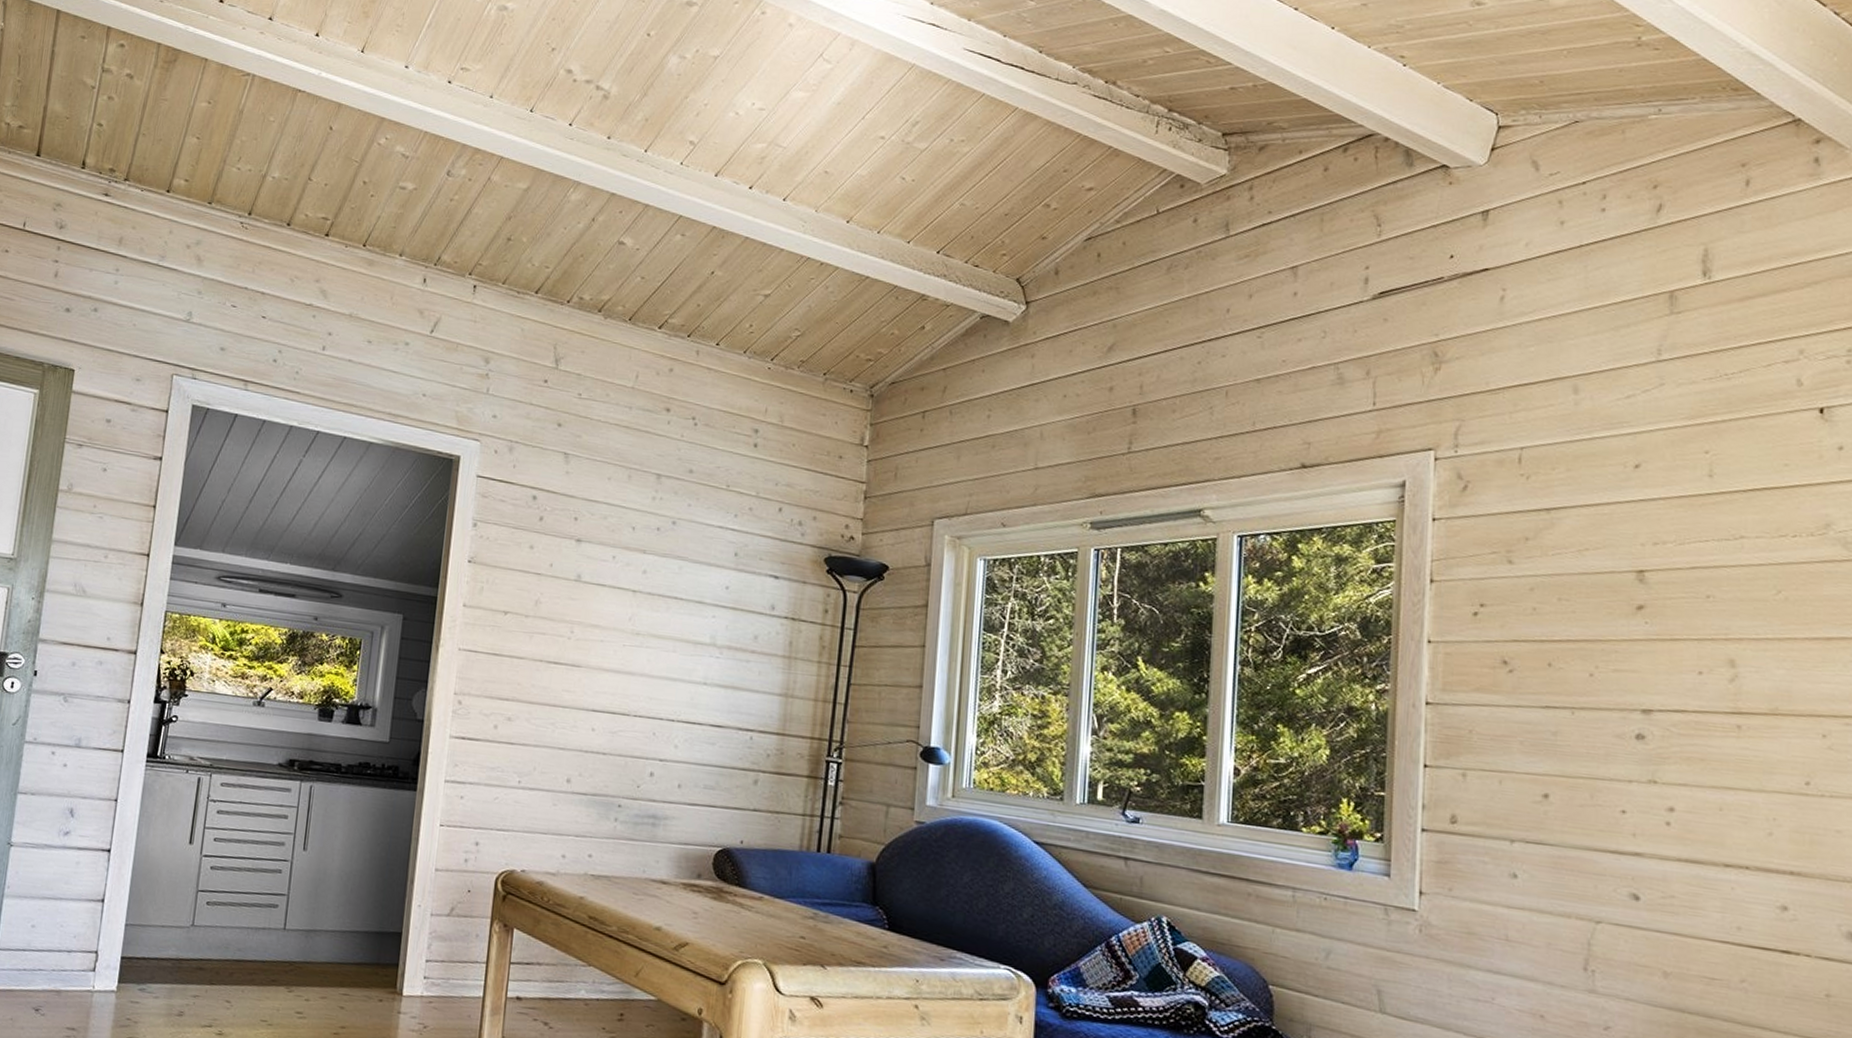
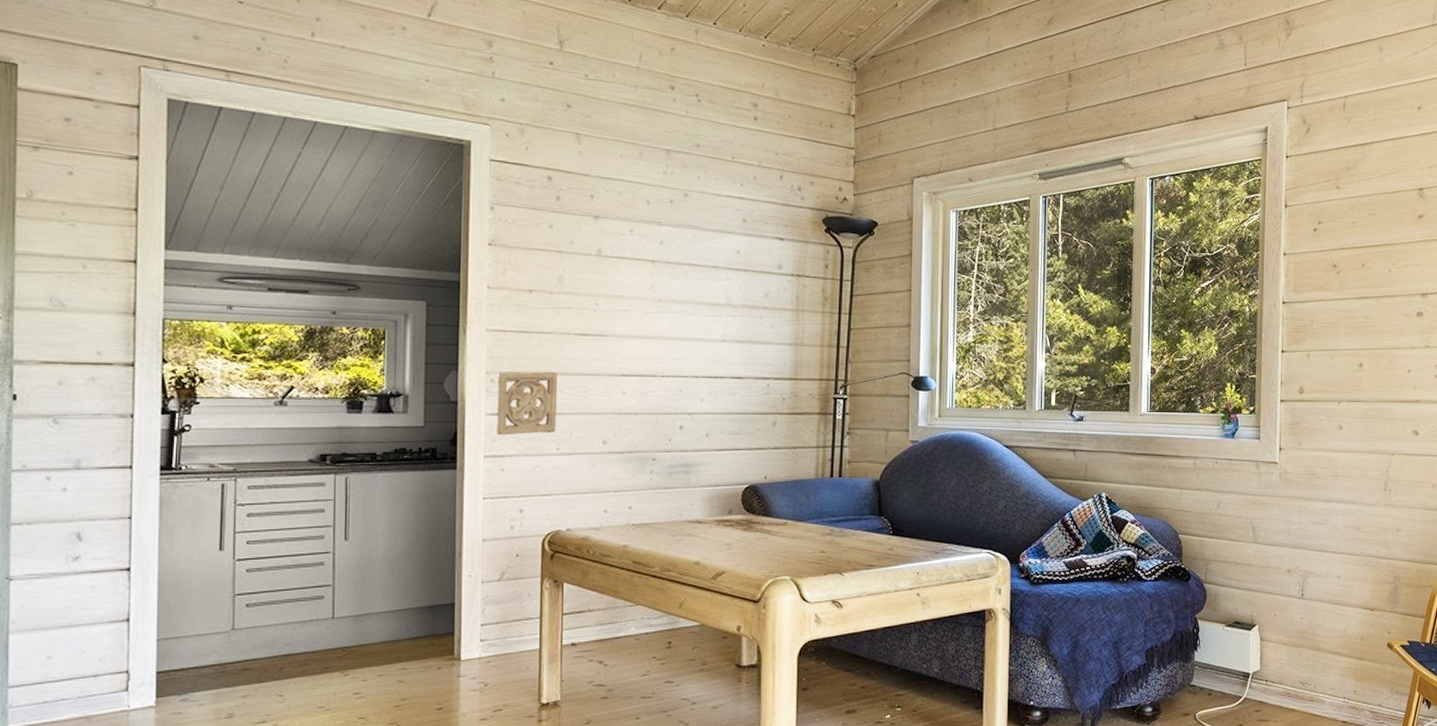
wall ornament: none [459,693,526,765] -> present [497,371,557,436]

